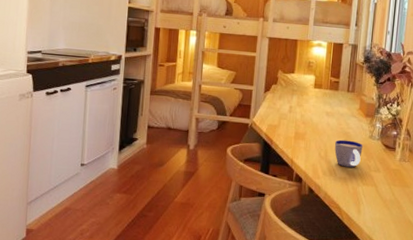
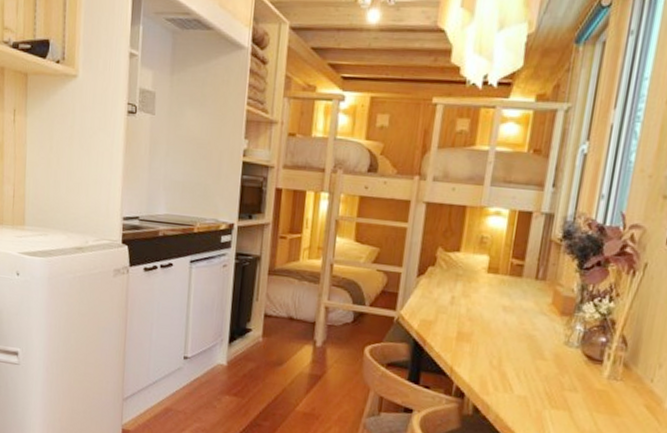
cup: present [334,139,363,168] -> none [512,344,555,384]

